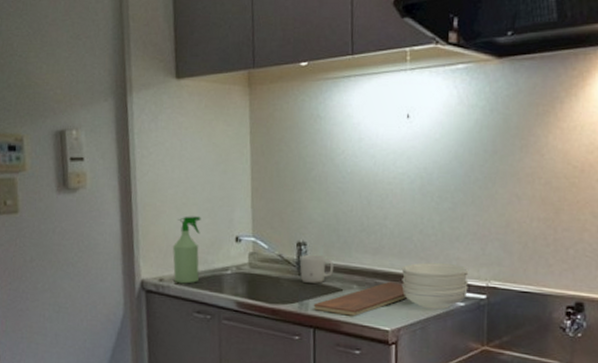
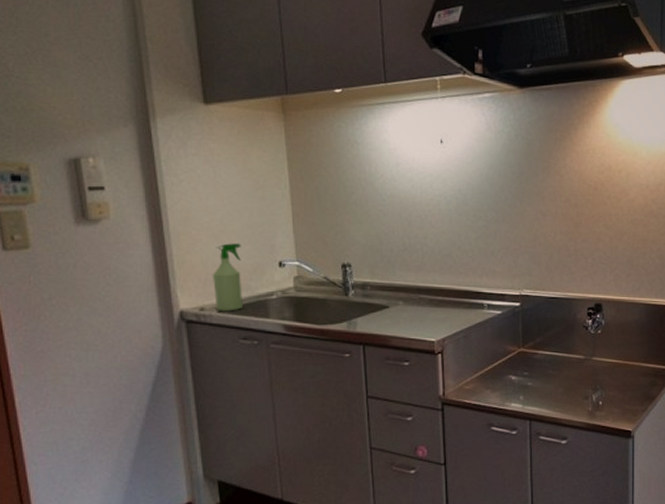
mug: present [299,254,335,283] -> none [345,275,380,302]
chopping board: present [313,281,406,316] -> none [361,296,449,331]
bowl: present [401,262,469,310] -> none [443,277,504,319]

